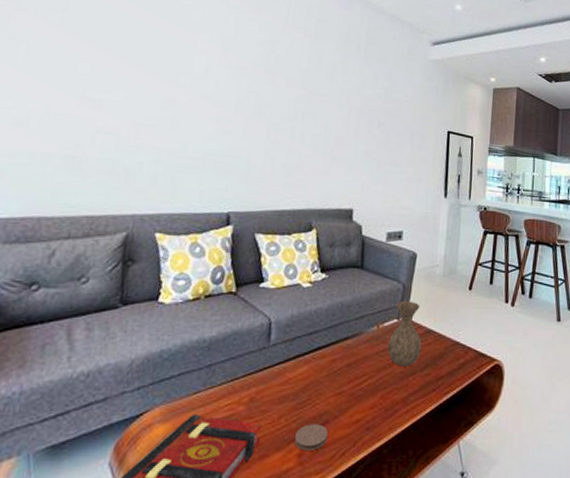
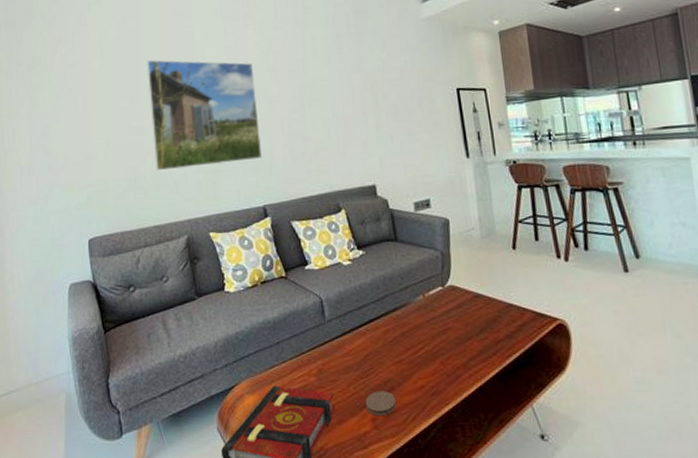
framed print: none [104,28,250,162] -> present [146,59,262,171]
vase: present [388,300,422,367] -> none [436,267,474,333]

